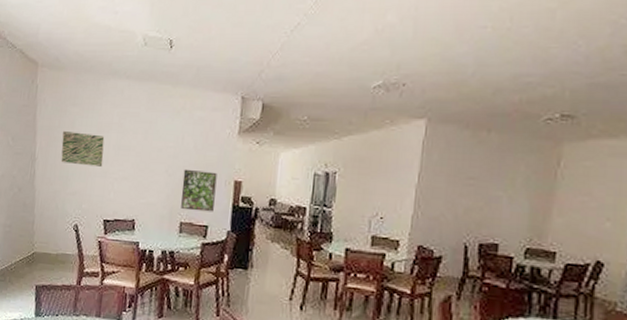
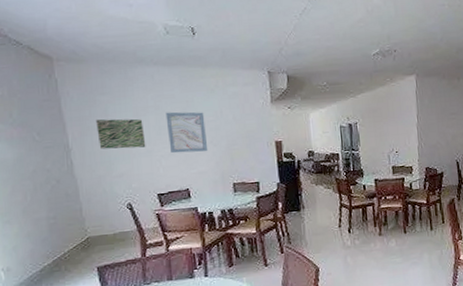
wall art: none [124,131,165,182] -> present [165,112,208,154]
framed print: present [181,169,217,212] -> none [227,137,262,173]

